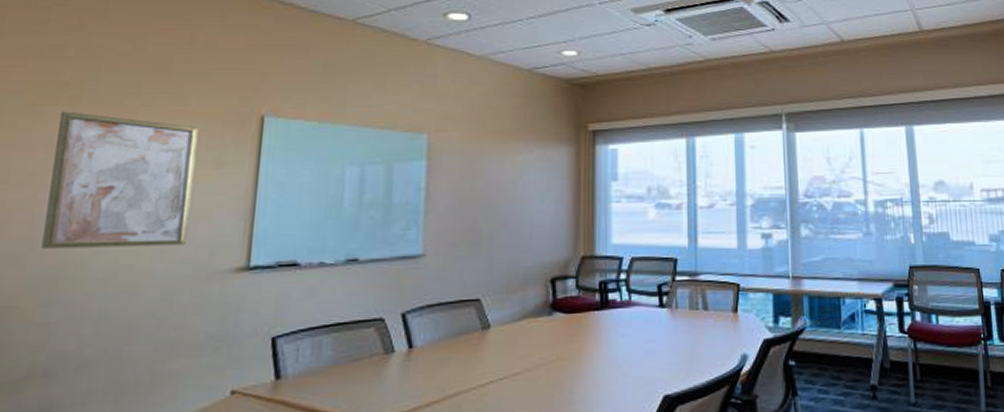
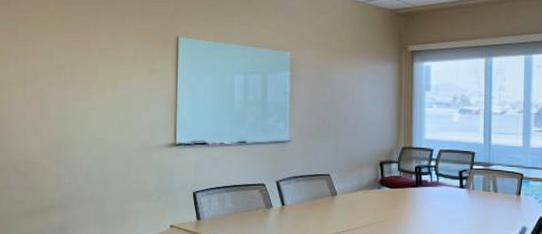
wall art: present [41,111,199,249] -> none [50,32,137,127]

